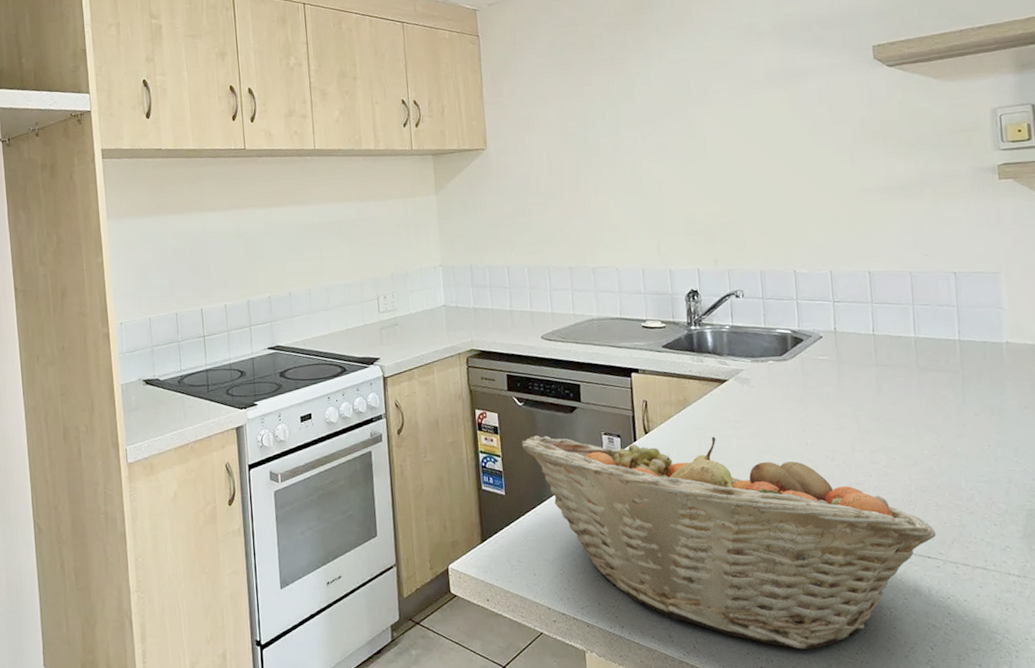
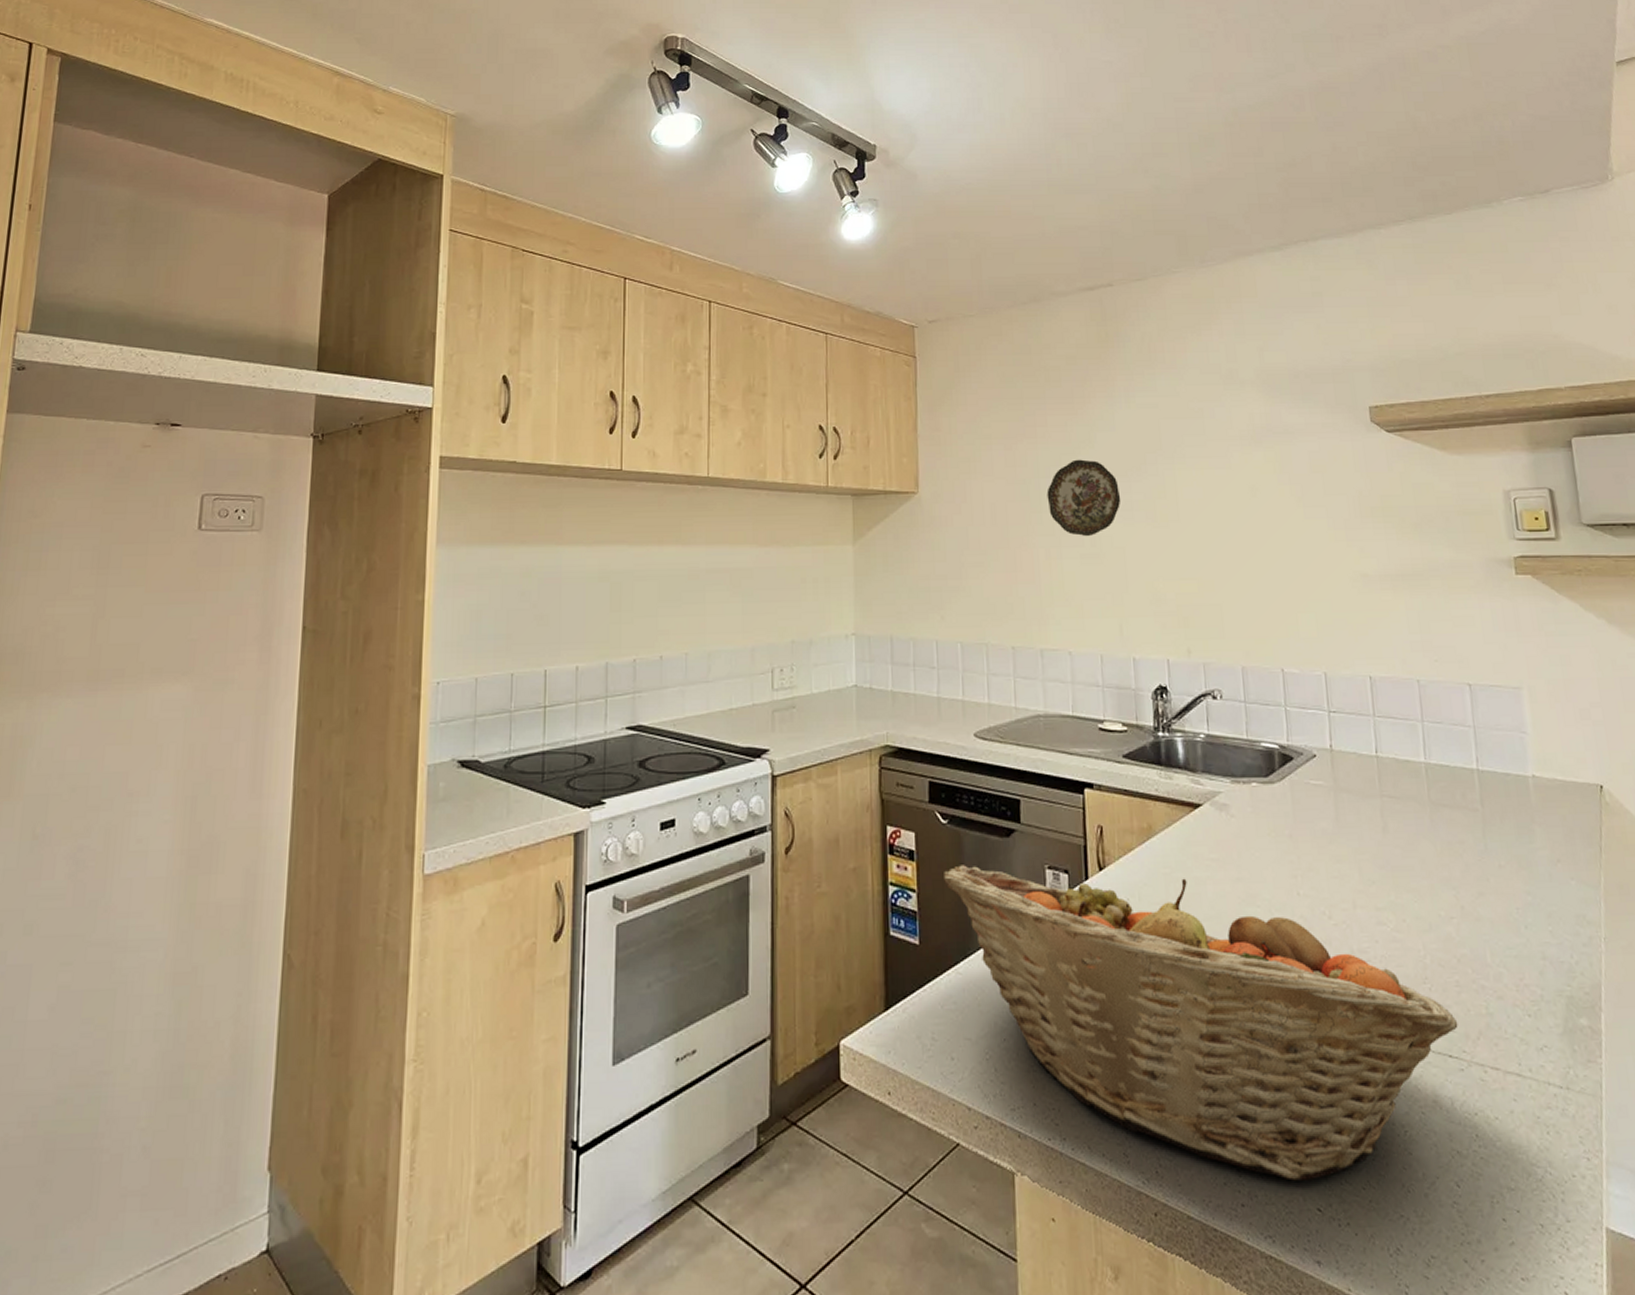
decorative plate: none [593,111,657,175] -> present [1046,459,1121,537]

